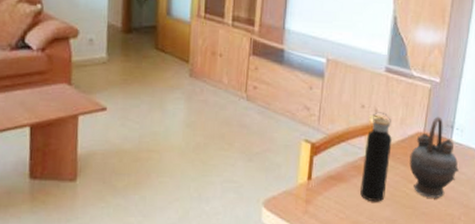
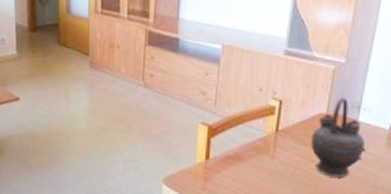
water bottle: present [360,112,392,202] -> none [259,94,292,181]

